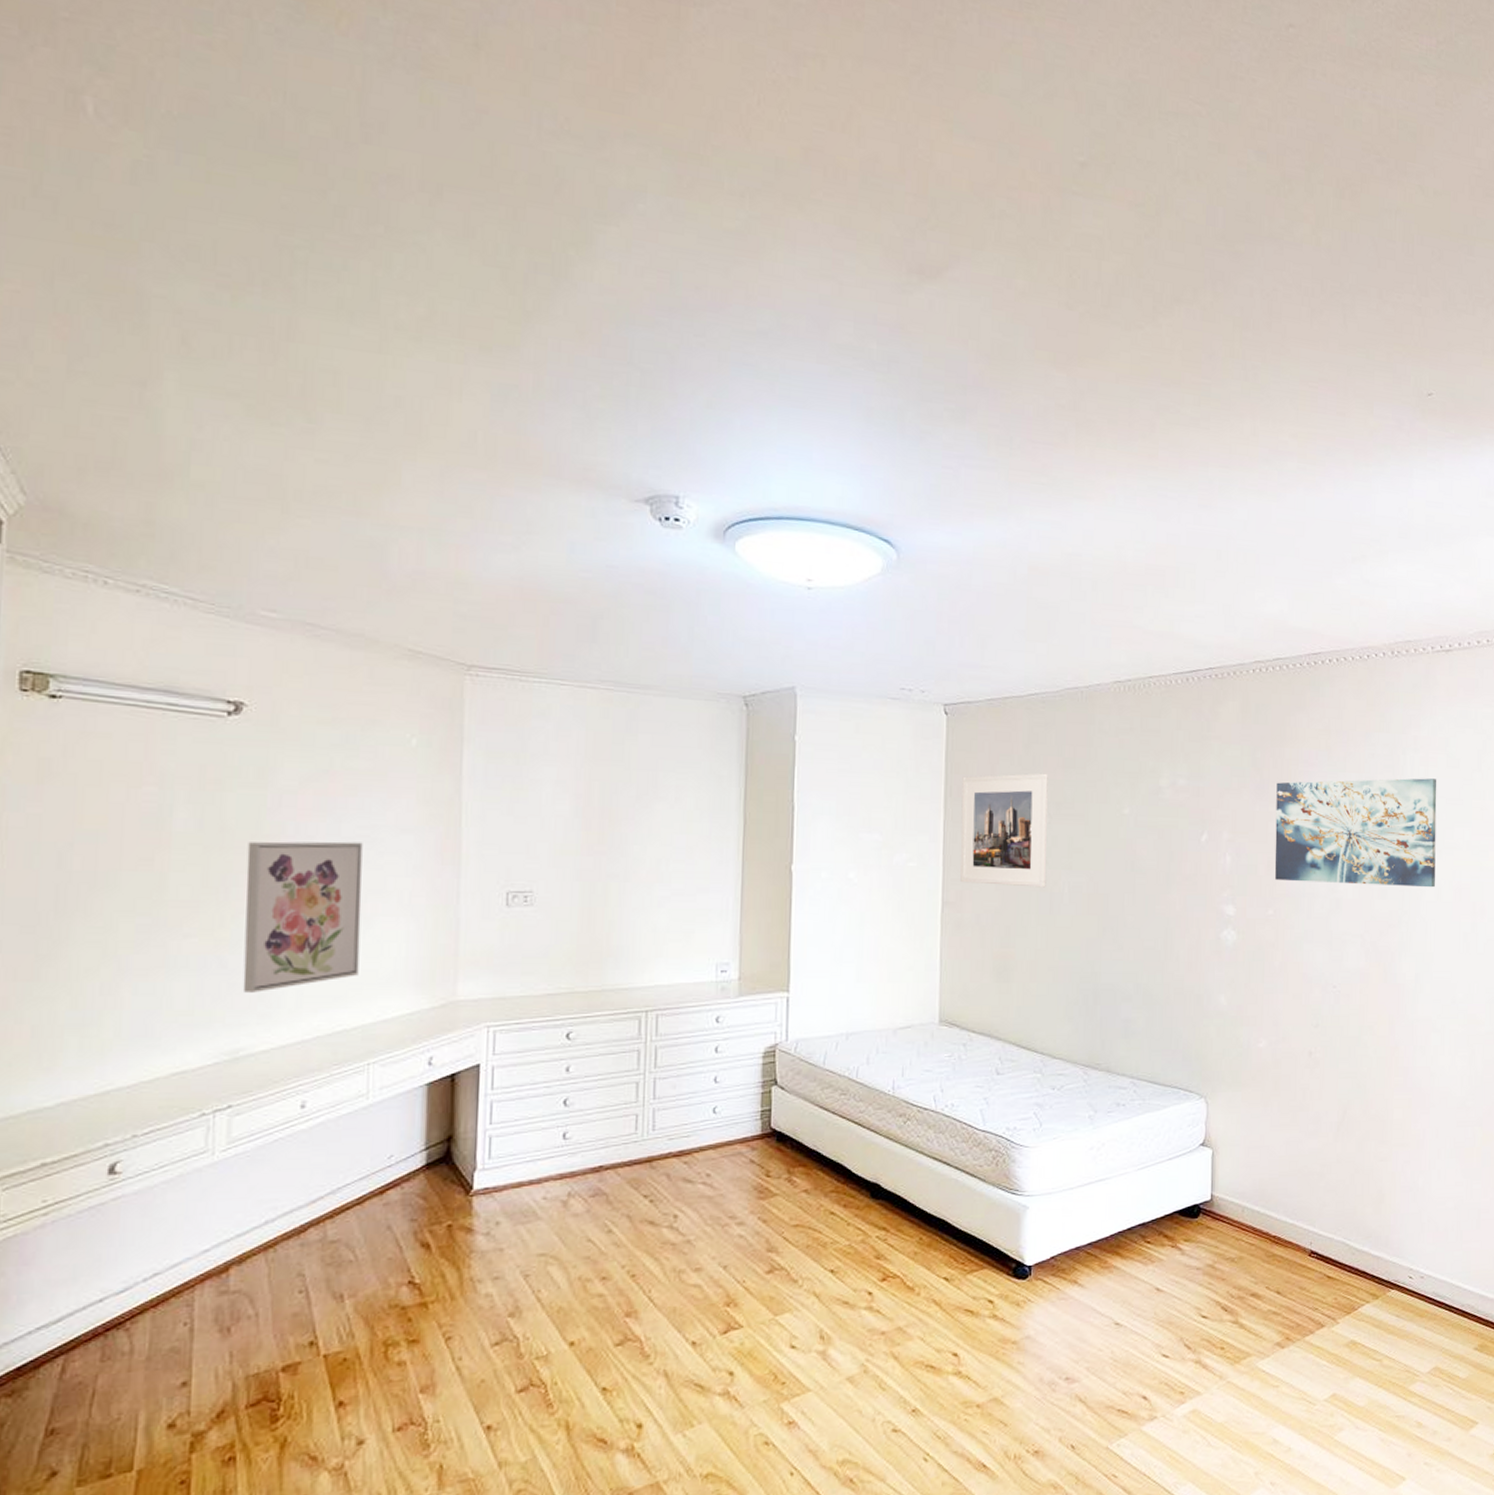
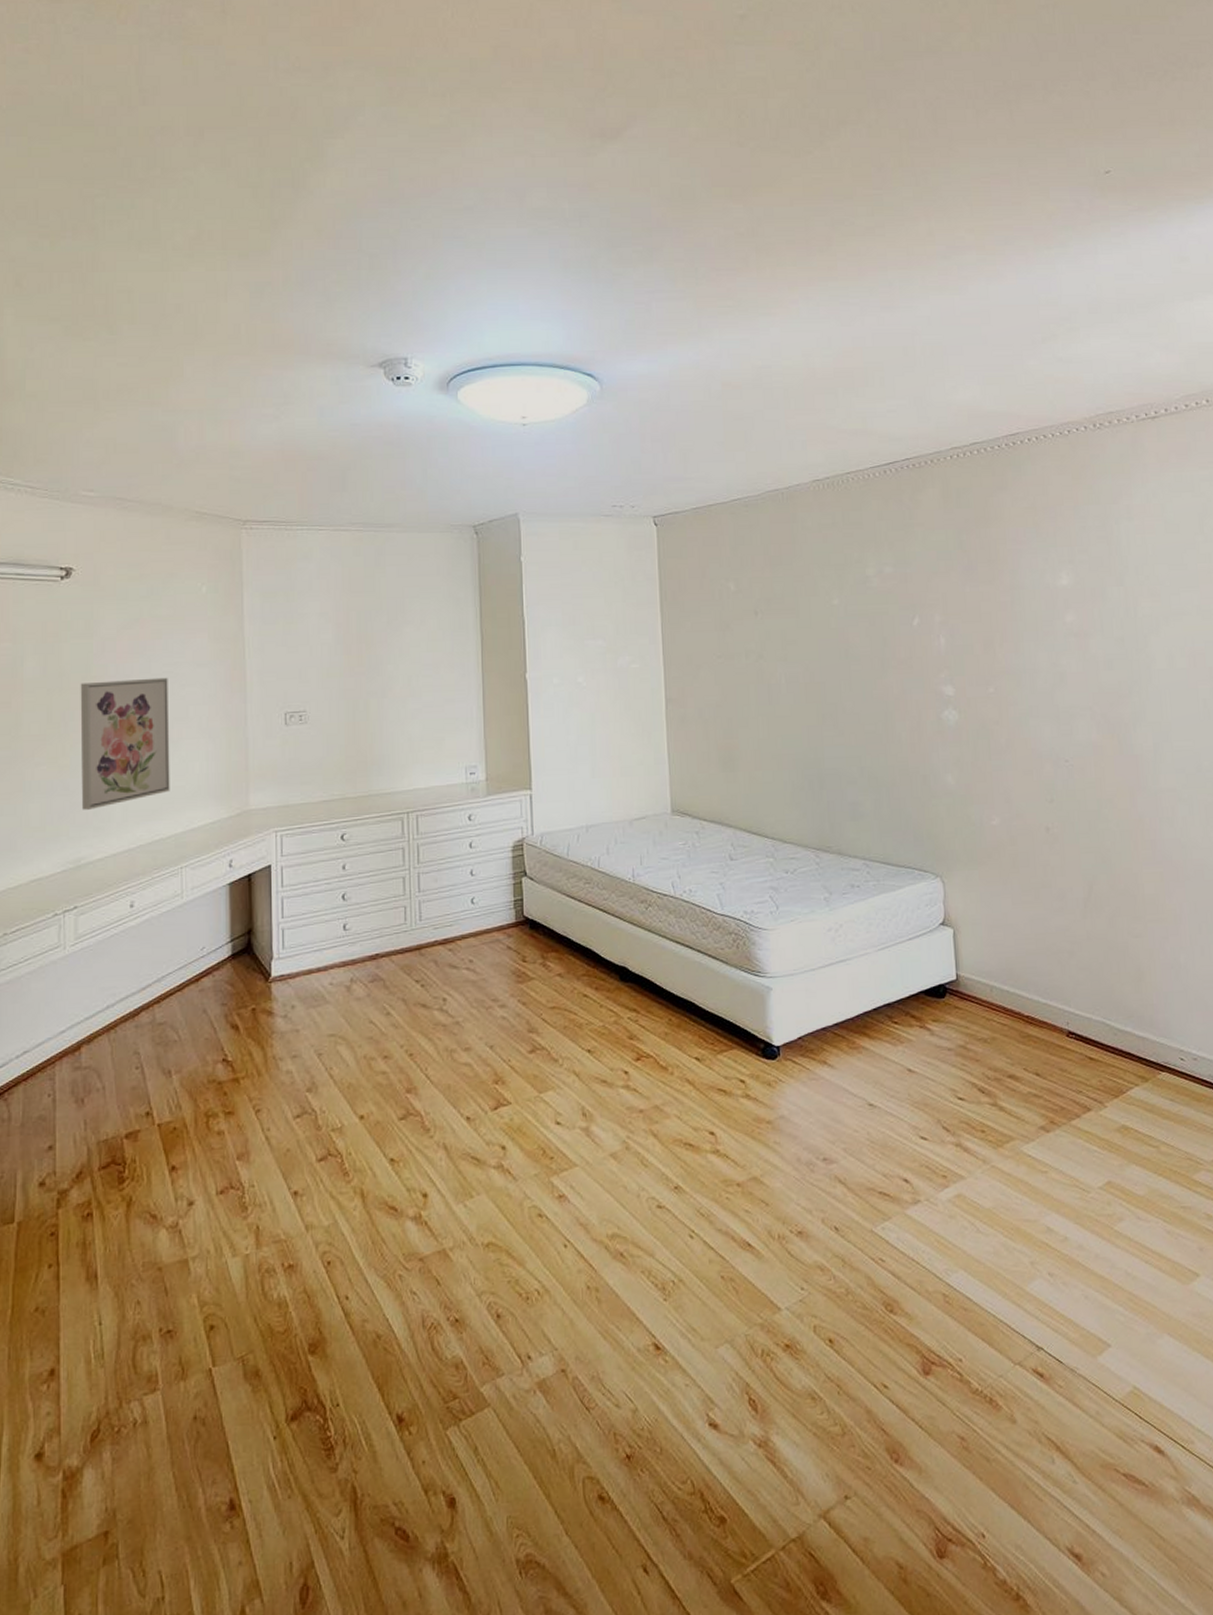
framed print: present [960,773,1048,888] -> none [675,572,763,680]
wall art: present [1274,778,1437,888] -> none [985,546,1166,659]

